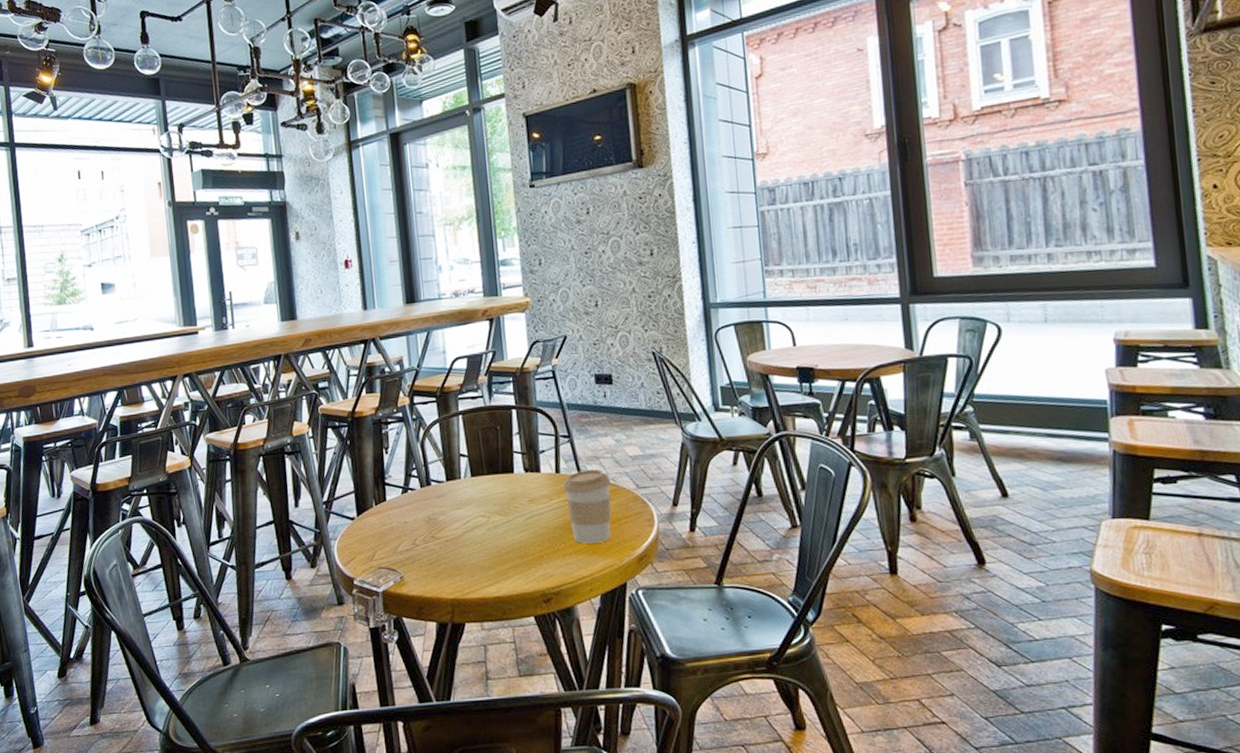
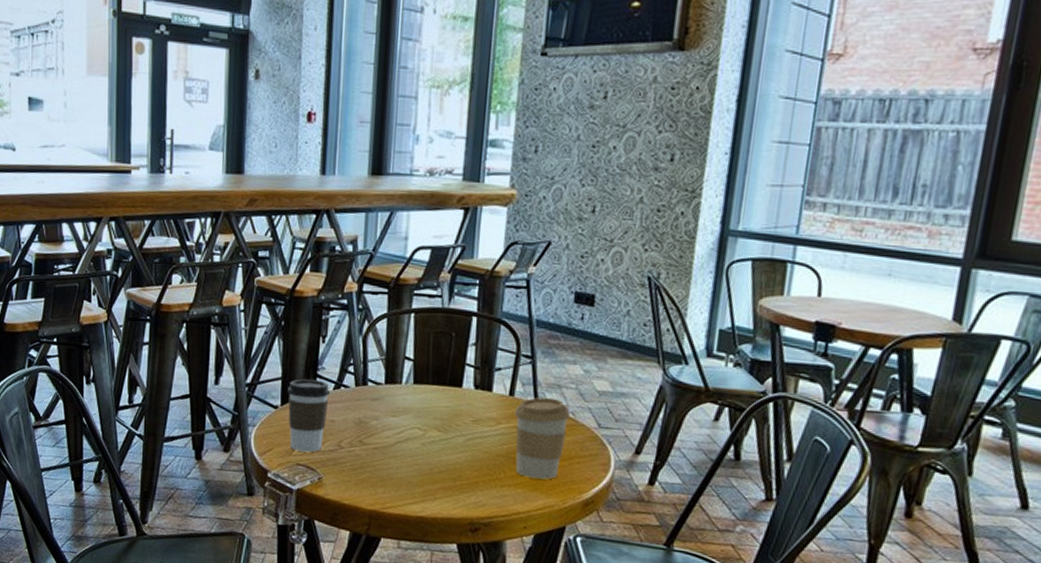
coffee cup: none [361,488,400,556] -> present [288,379,330,453]

